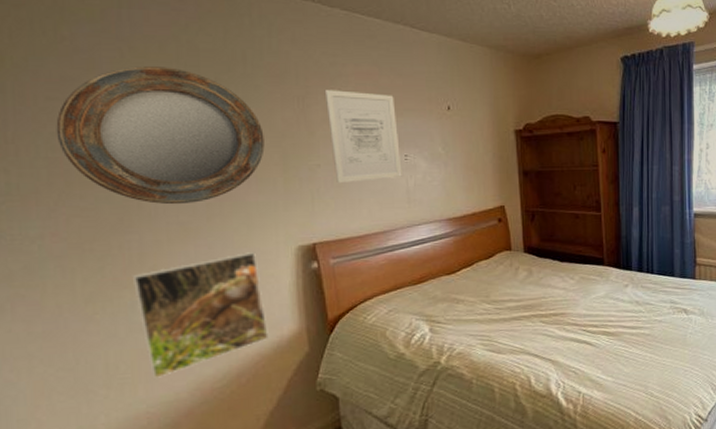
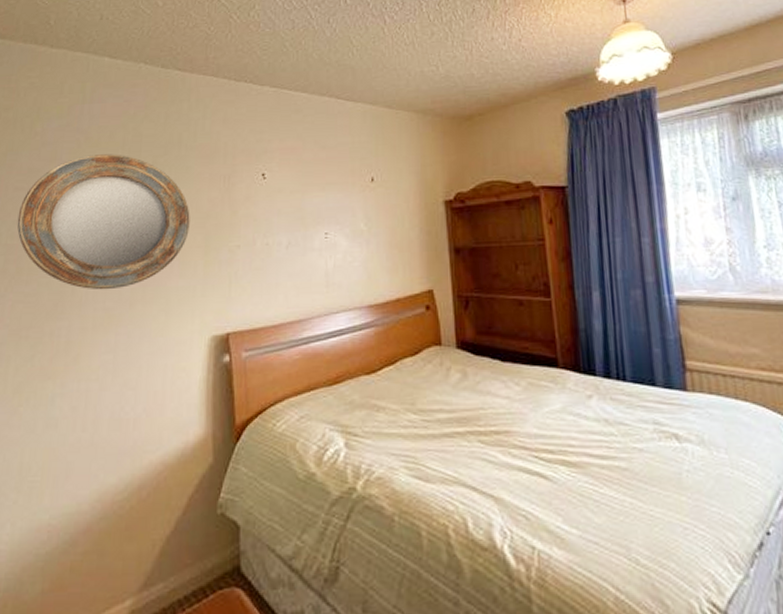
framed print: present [132,252,269,378] -> none [56,342,174,484]
wall art: present [324,90,402,184] -> none [249,167,322,266]

